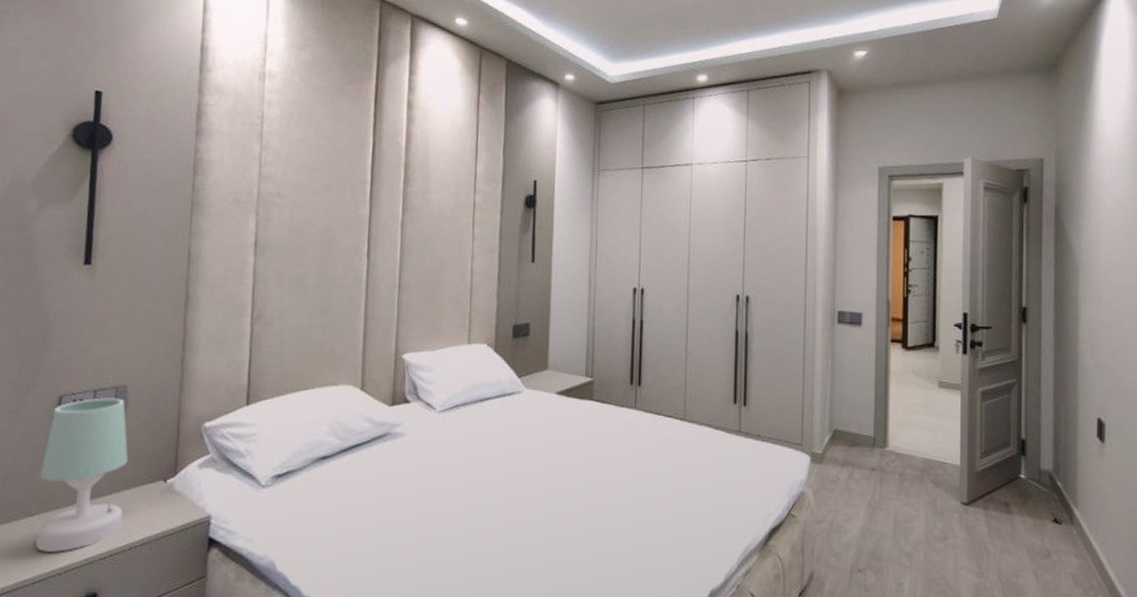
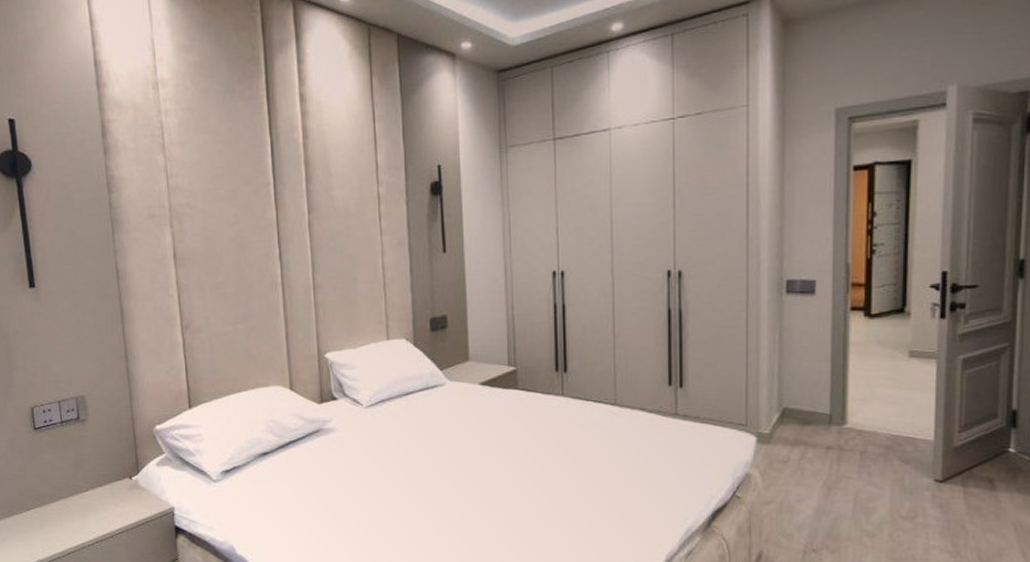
table lamp: present [36,397,129,552] -> none [28,407,102,540]

